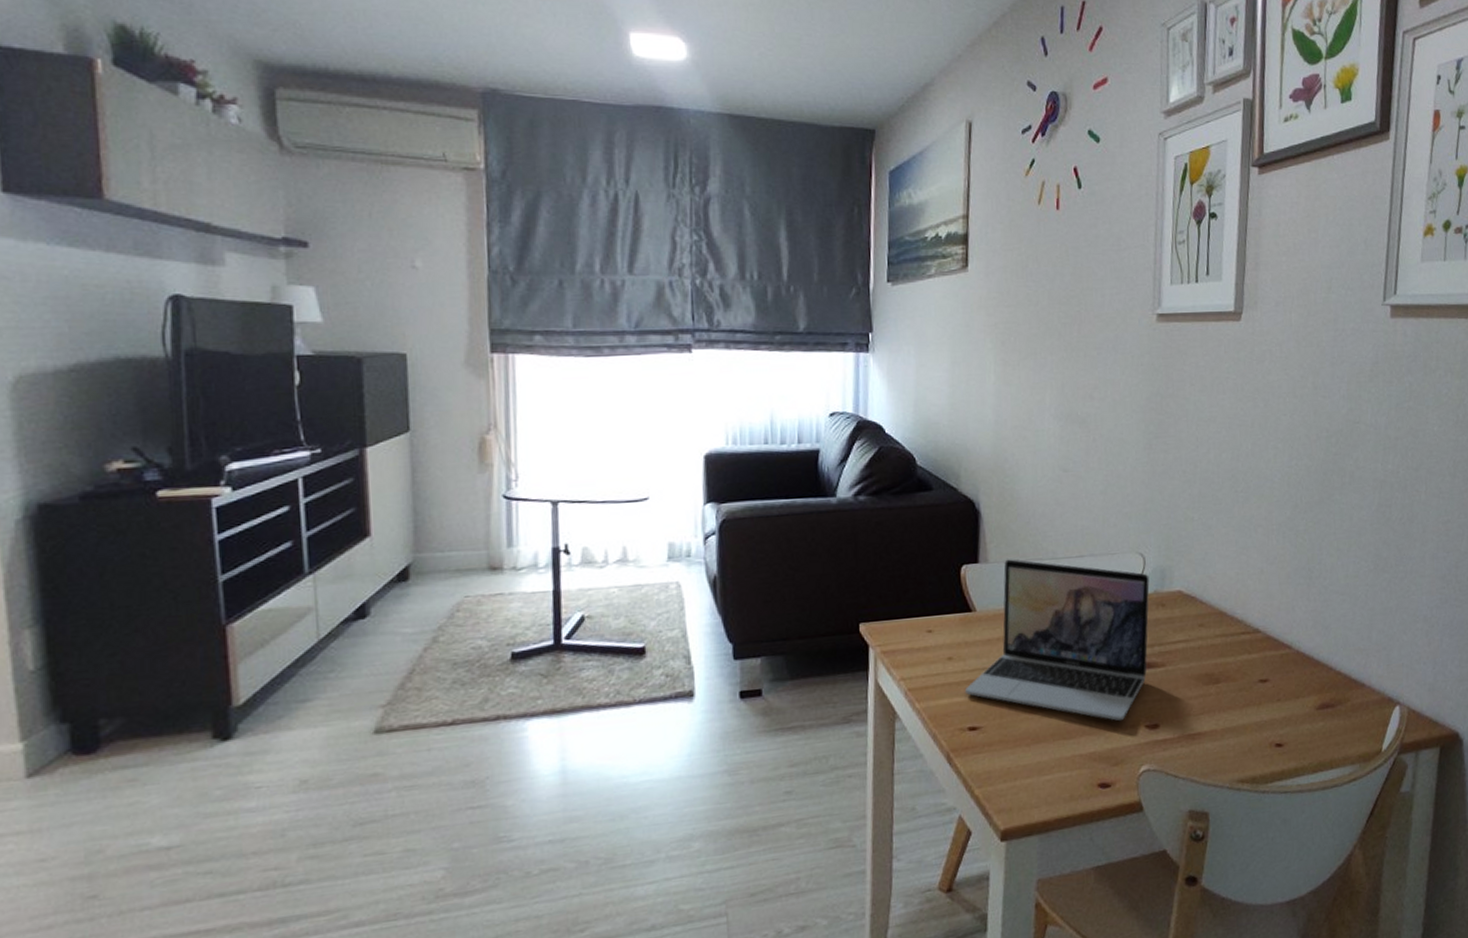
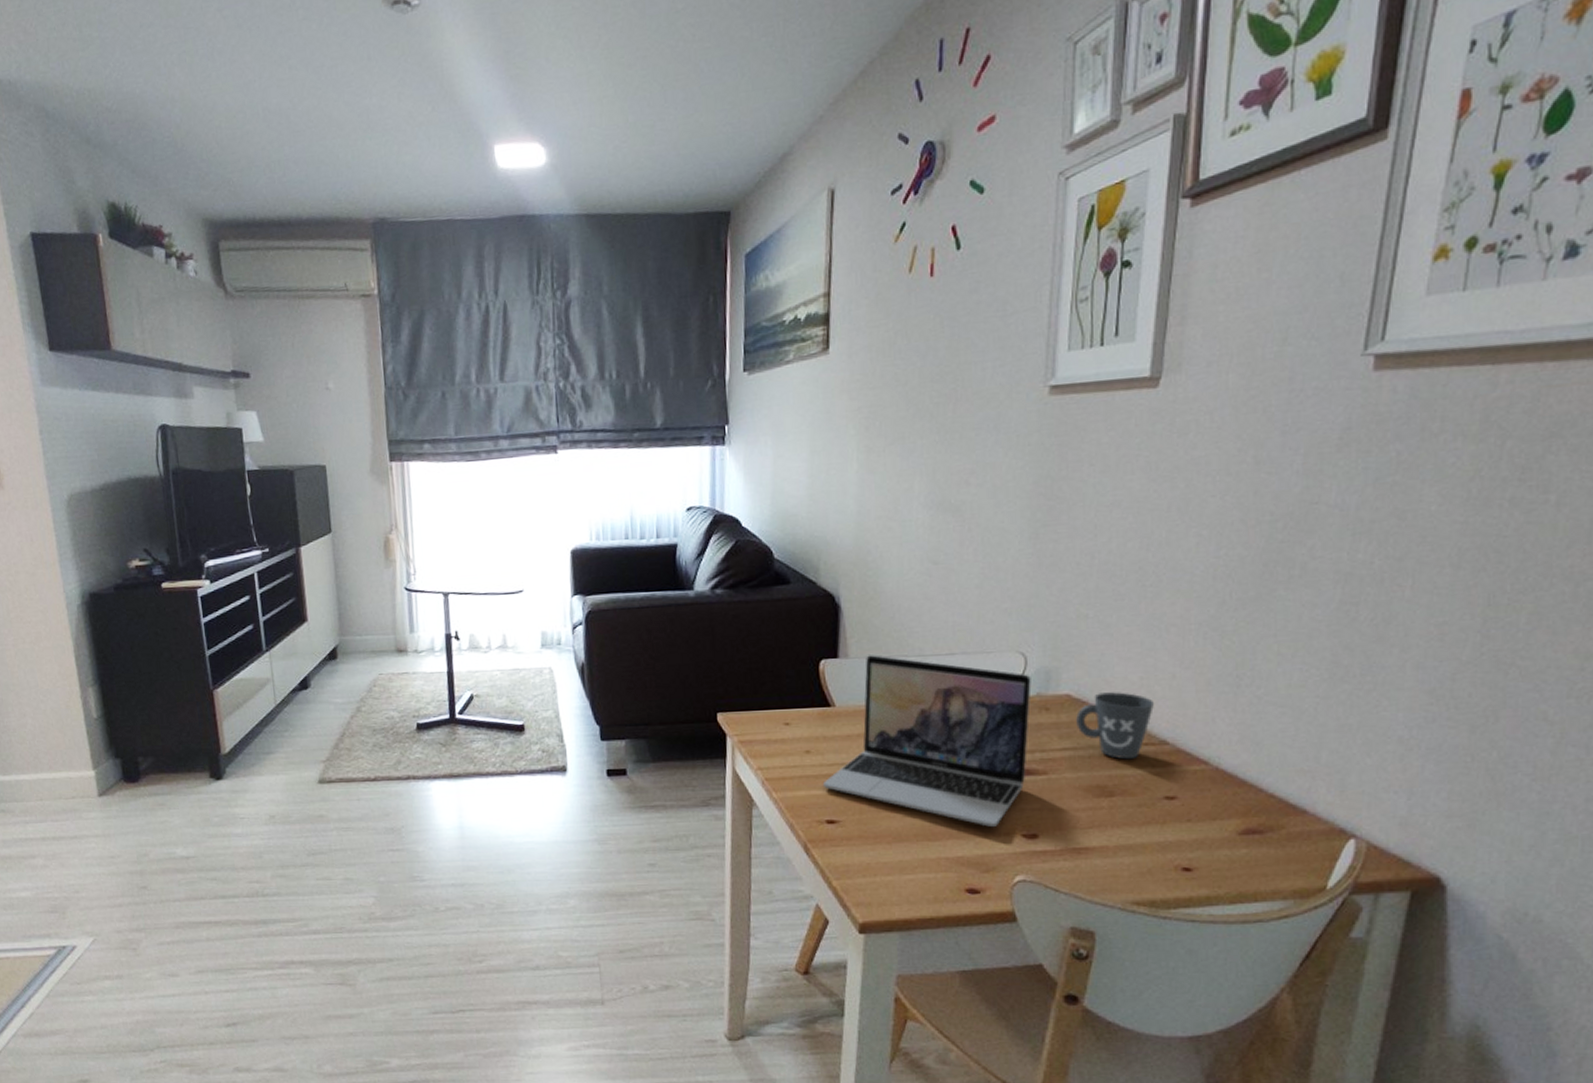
mug: none [1187,587,1248,649] -> present [1076,692,1154,760]

